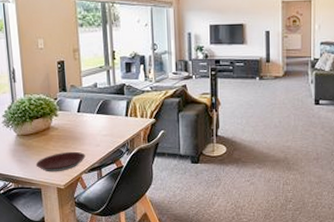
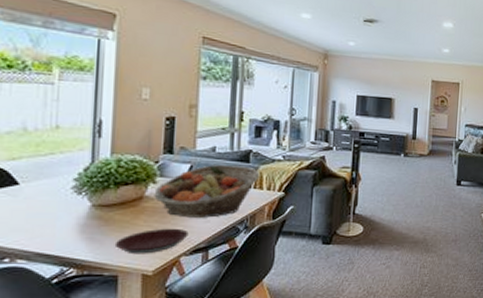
fruit basket: none [57,98,134,143] -> present [154,165,260,218]

